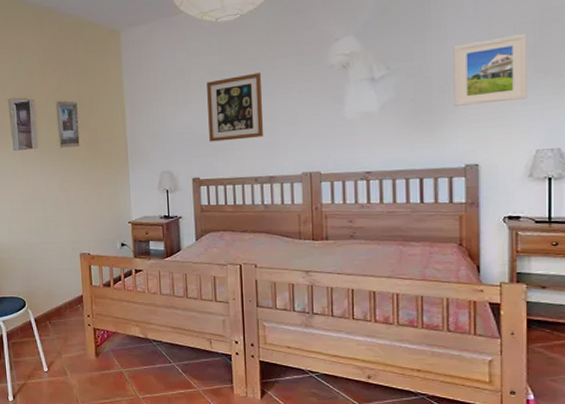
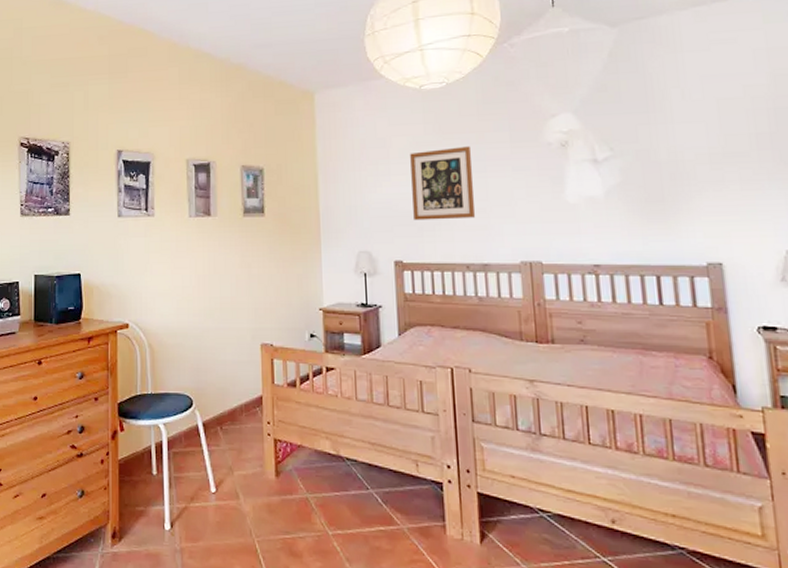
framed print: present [453,34,527,106] -> none [682,122,769,196]

